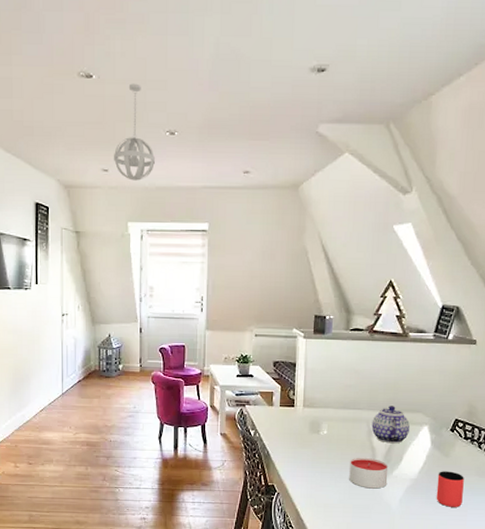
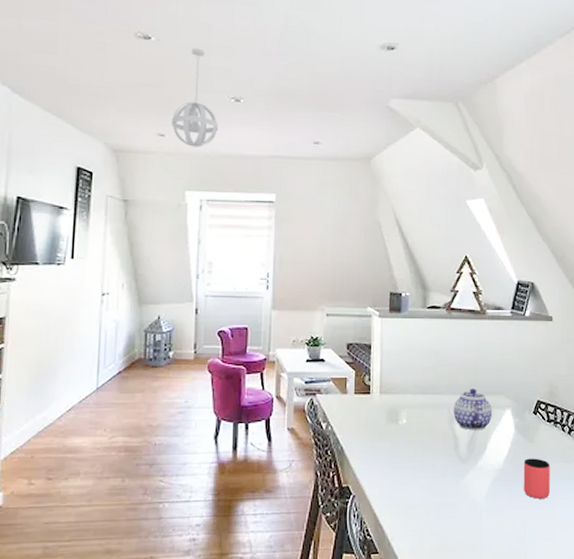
candle: present [349,457,389,489] -> none [431,447,473,484]

